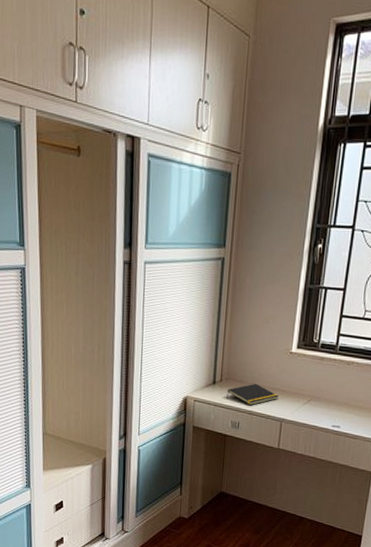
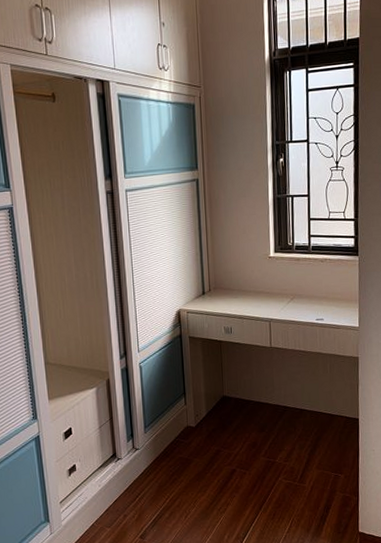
notepad: present [226,383,278,406] -> none [216,289,264,311]

